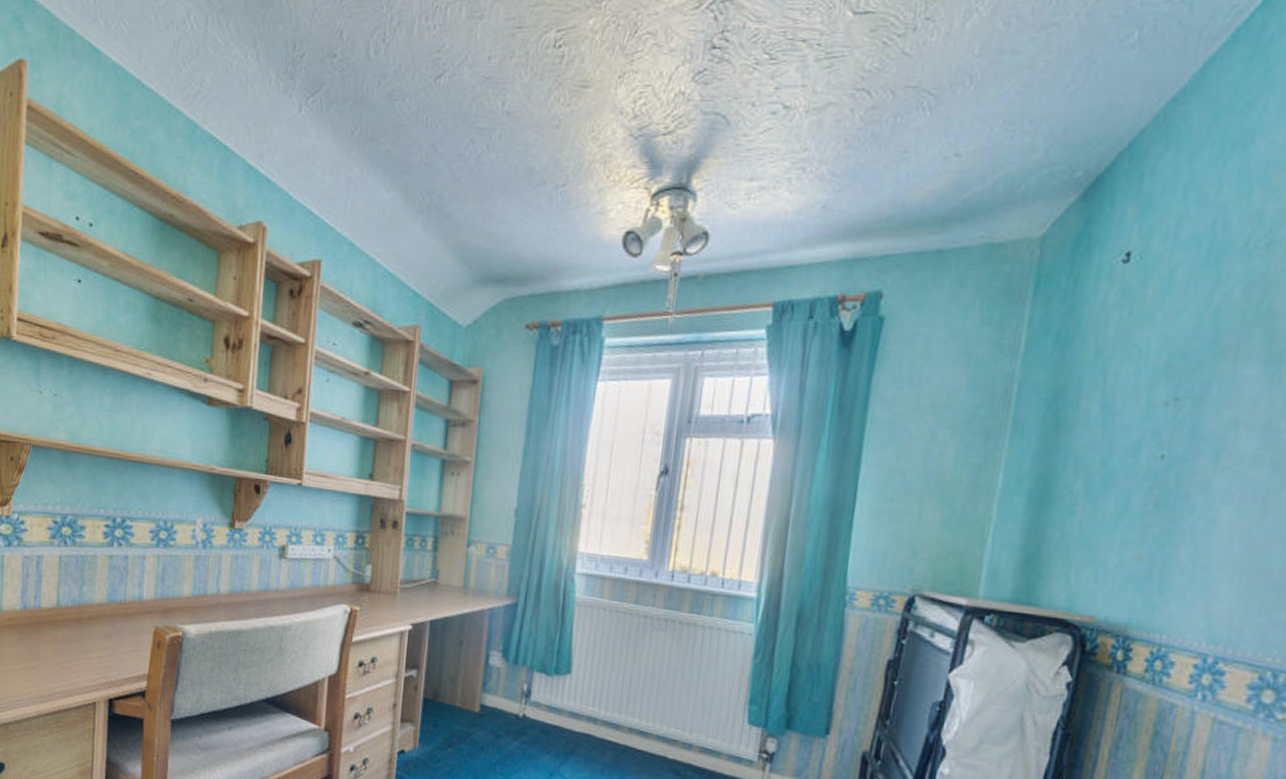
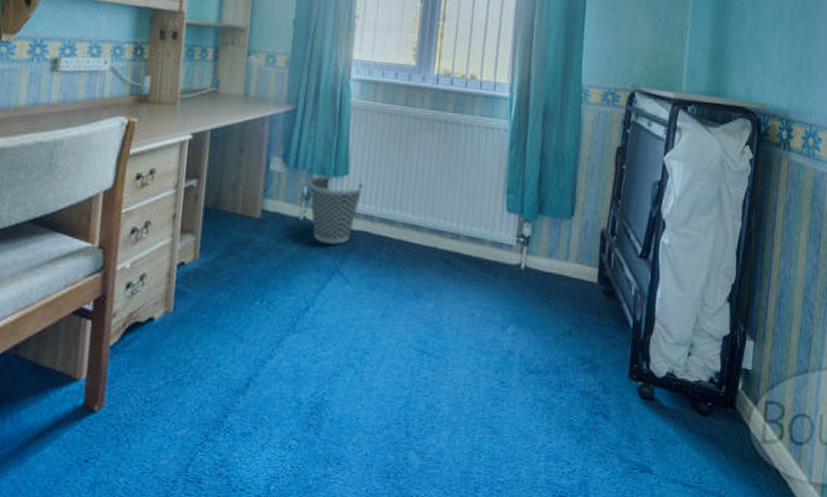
wastebasket: none [529,672,587,746] -> present [309,174,364,245]

